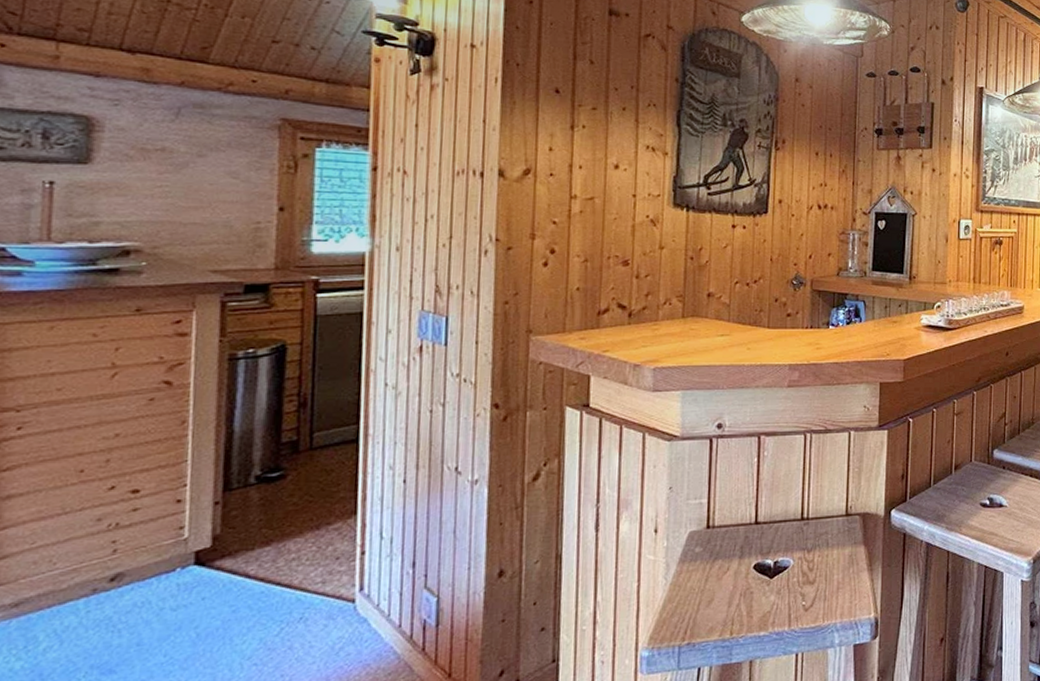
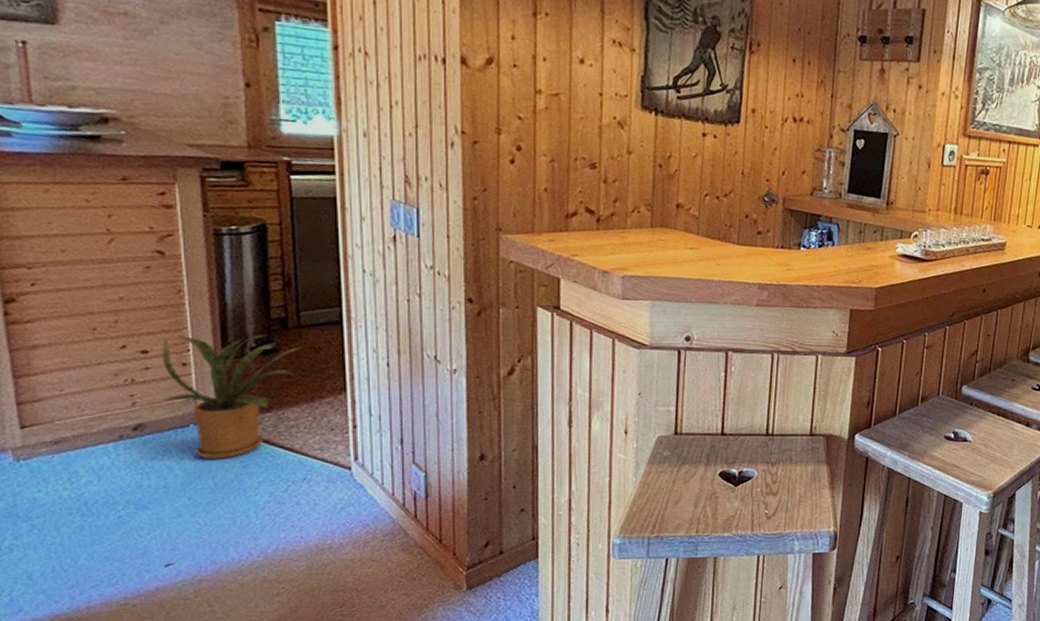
house plant: none [147,461,314,607] -> present [161,334,304,460]

